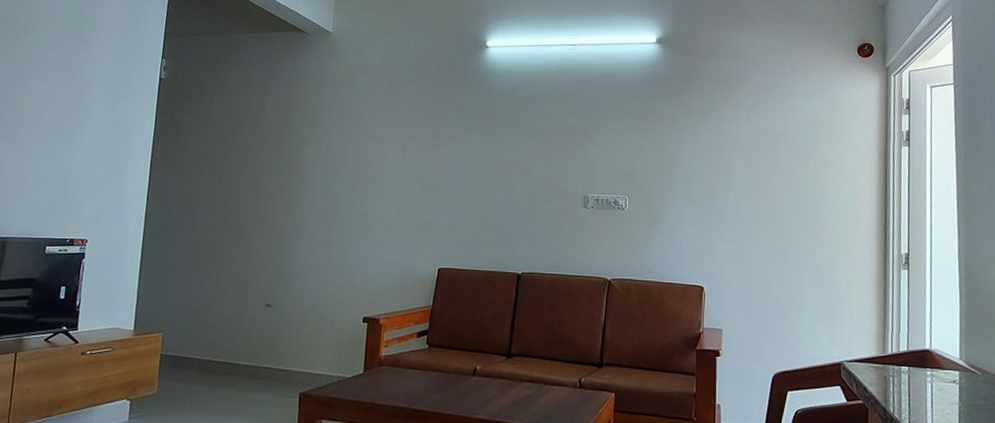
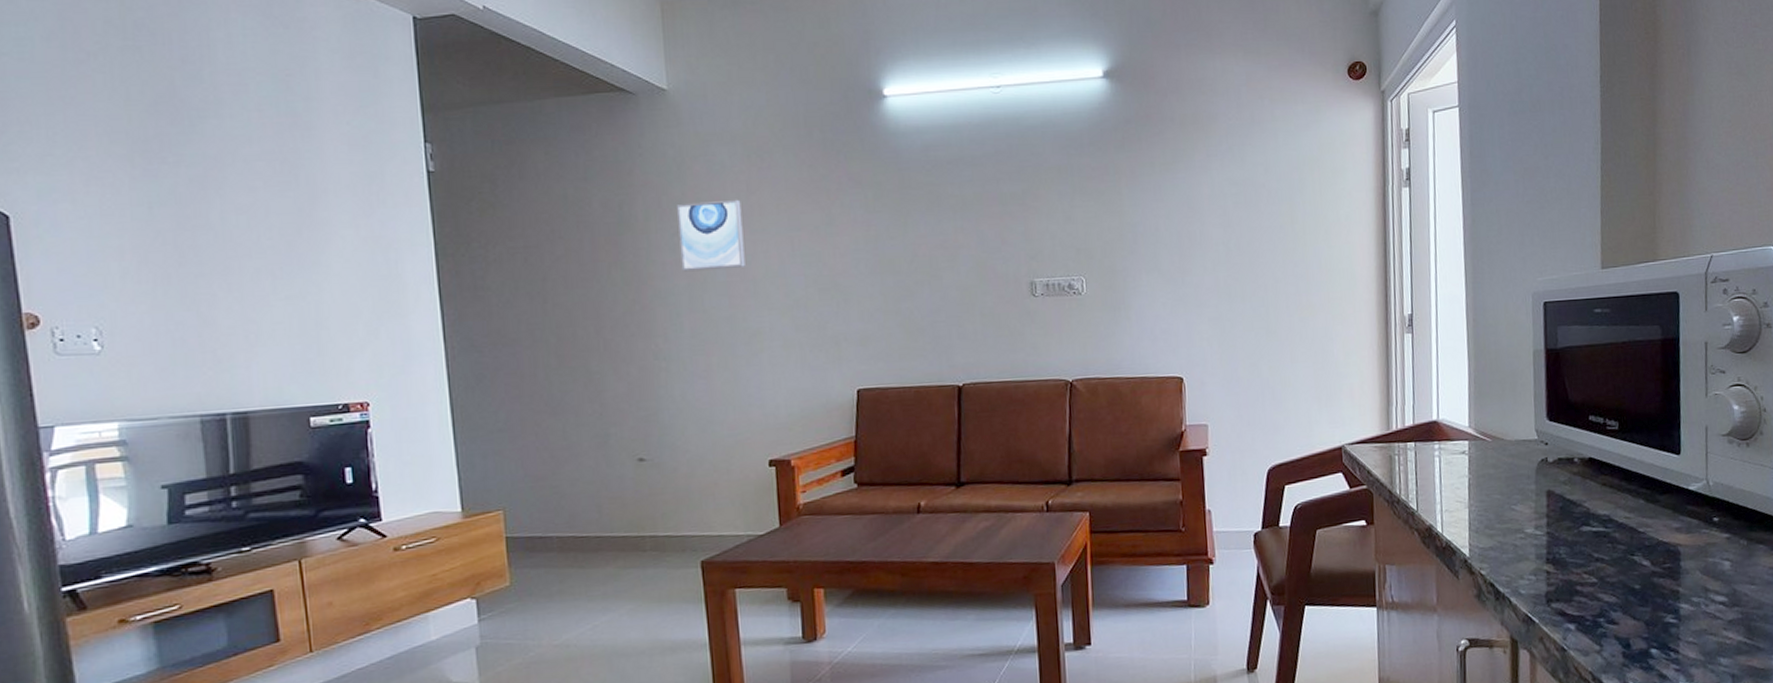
wall art: none [321,114,372,165] -> present [677,200,745,272]

